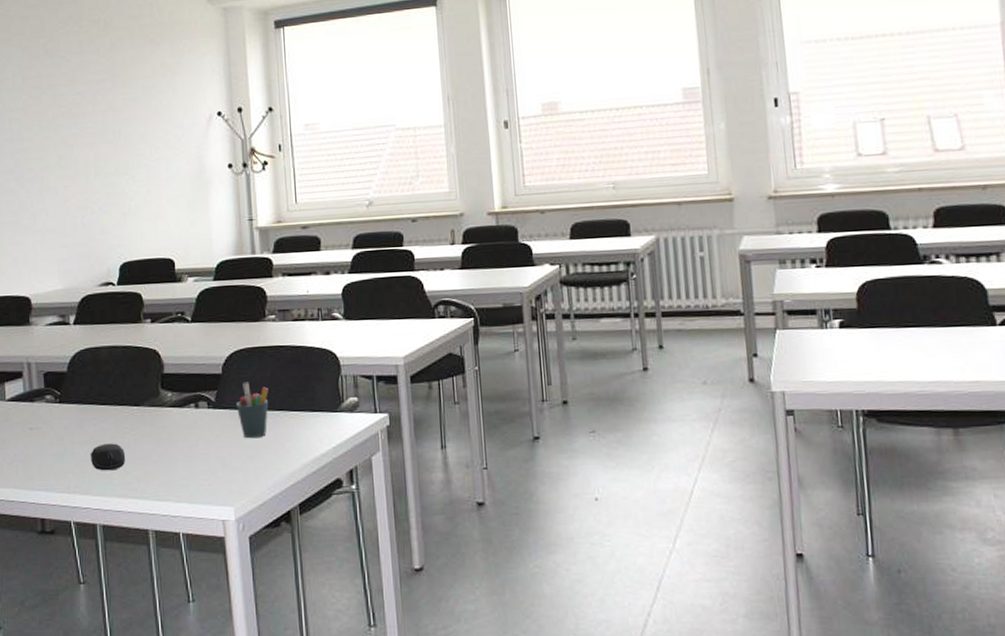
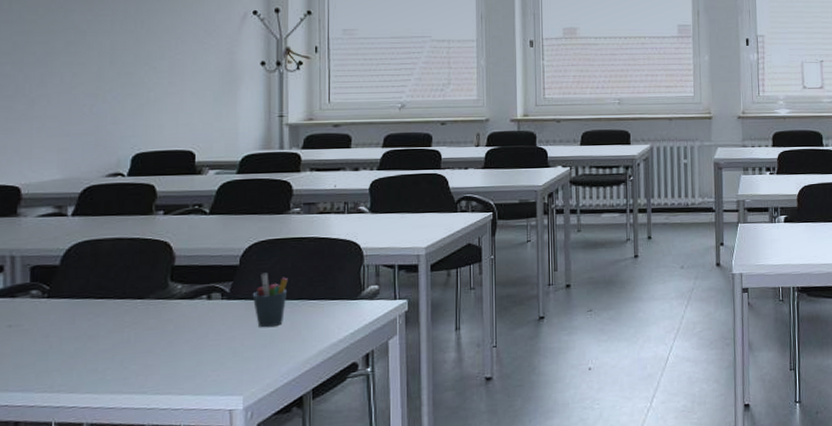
computer mouse: present [90,443,126,471] -> none [80,338,124,367]

